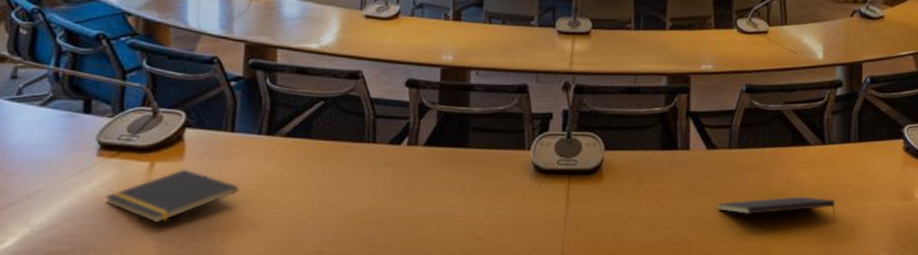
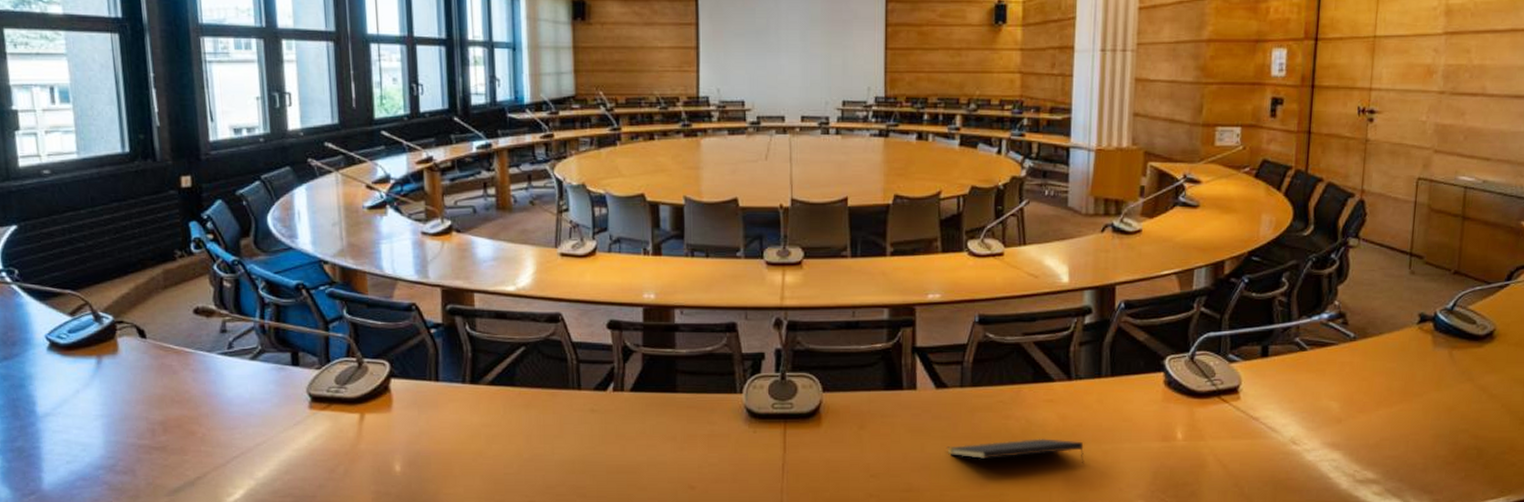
notepad: present [104,169,239,224] -> none [320,420,448,475]

